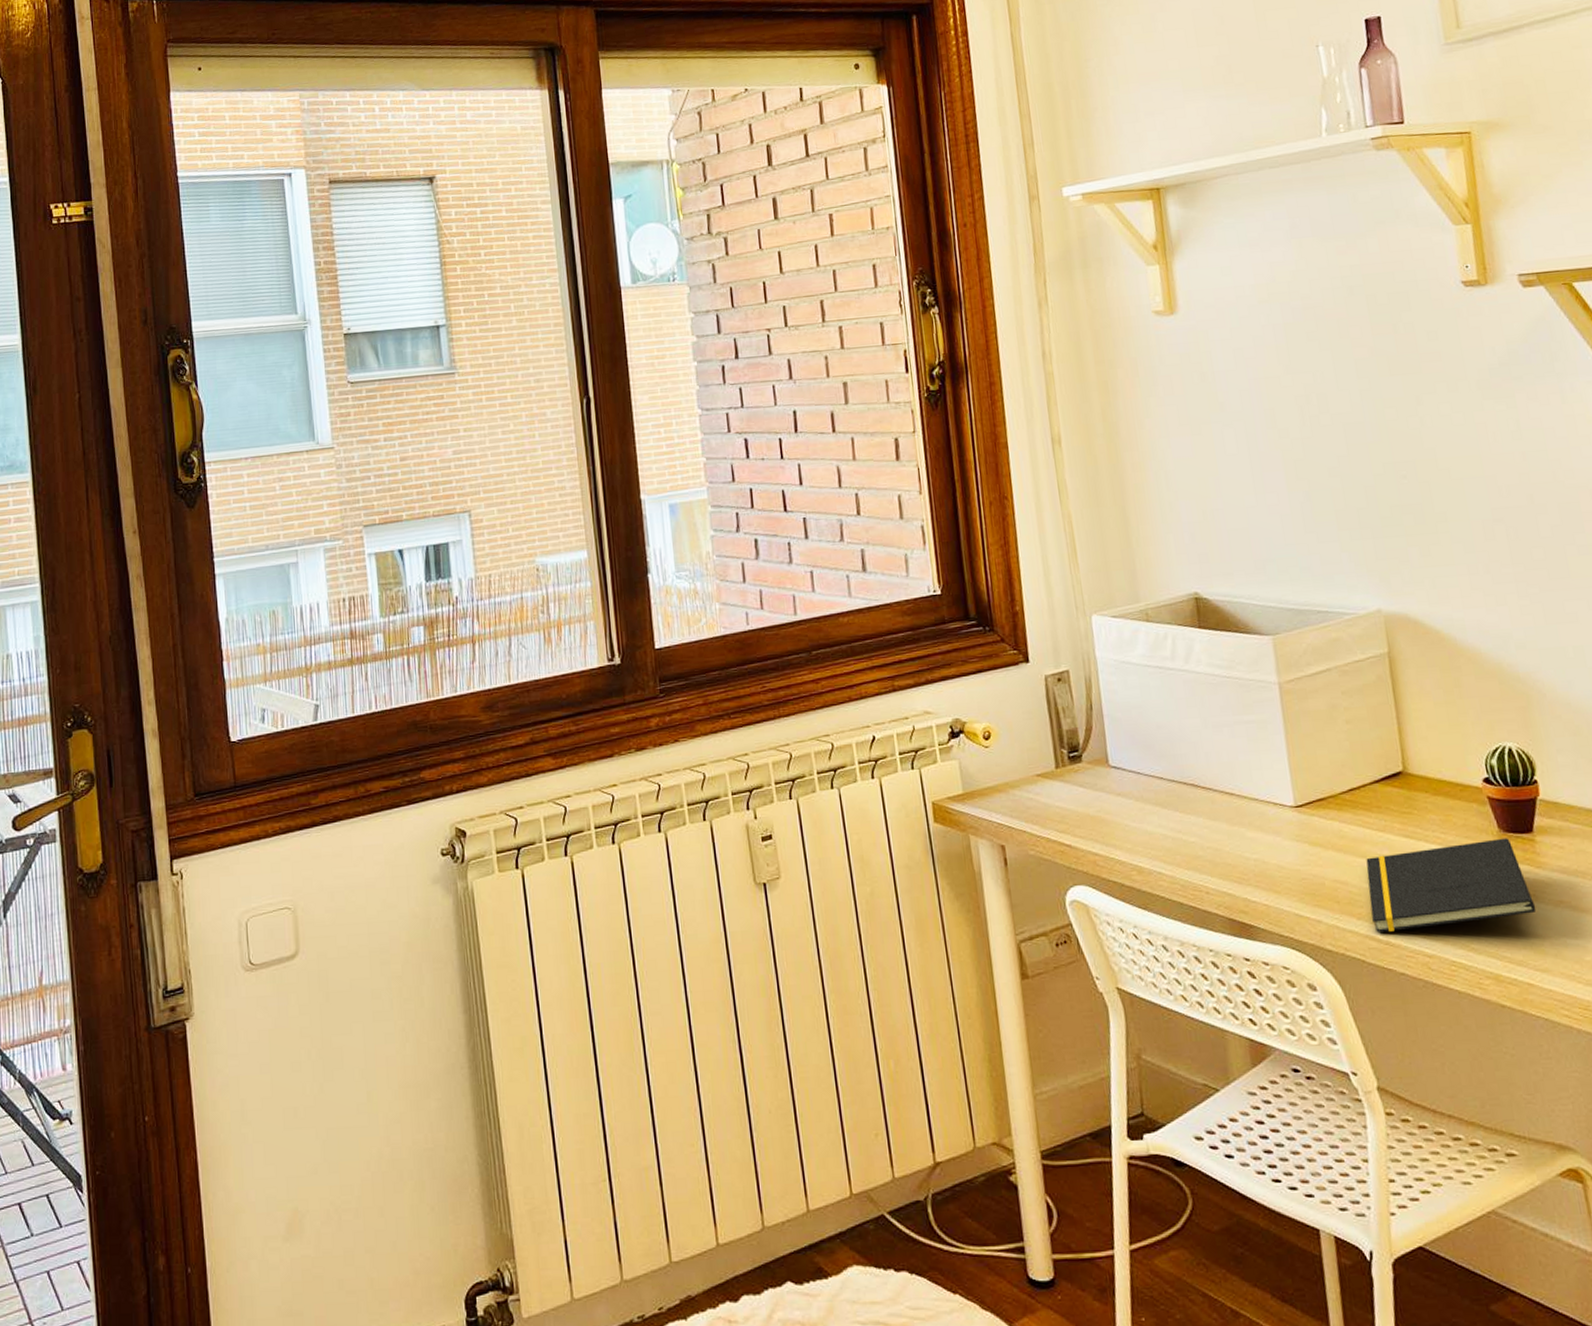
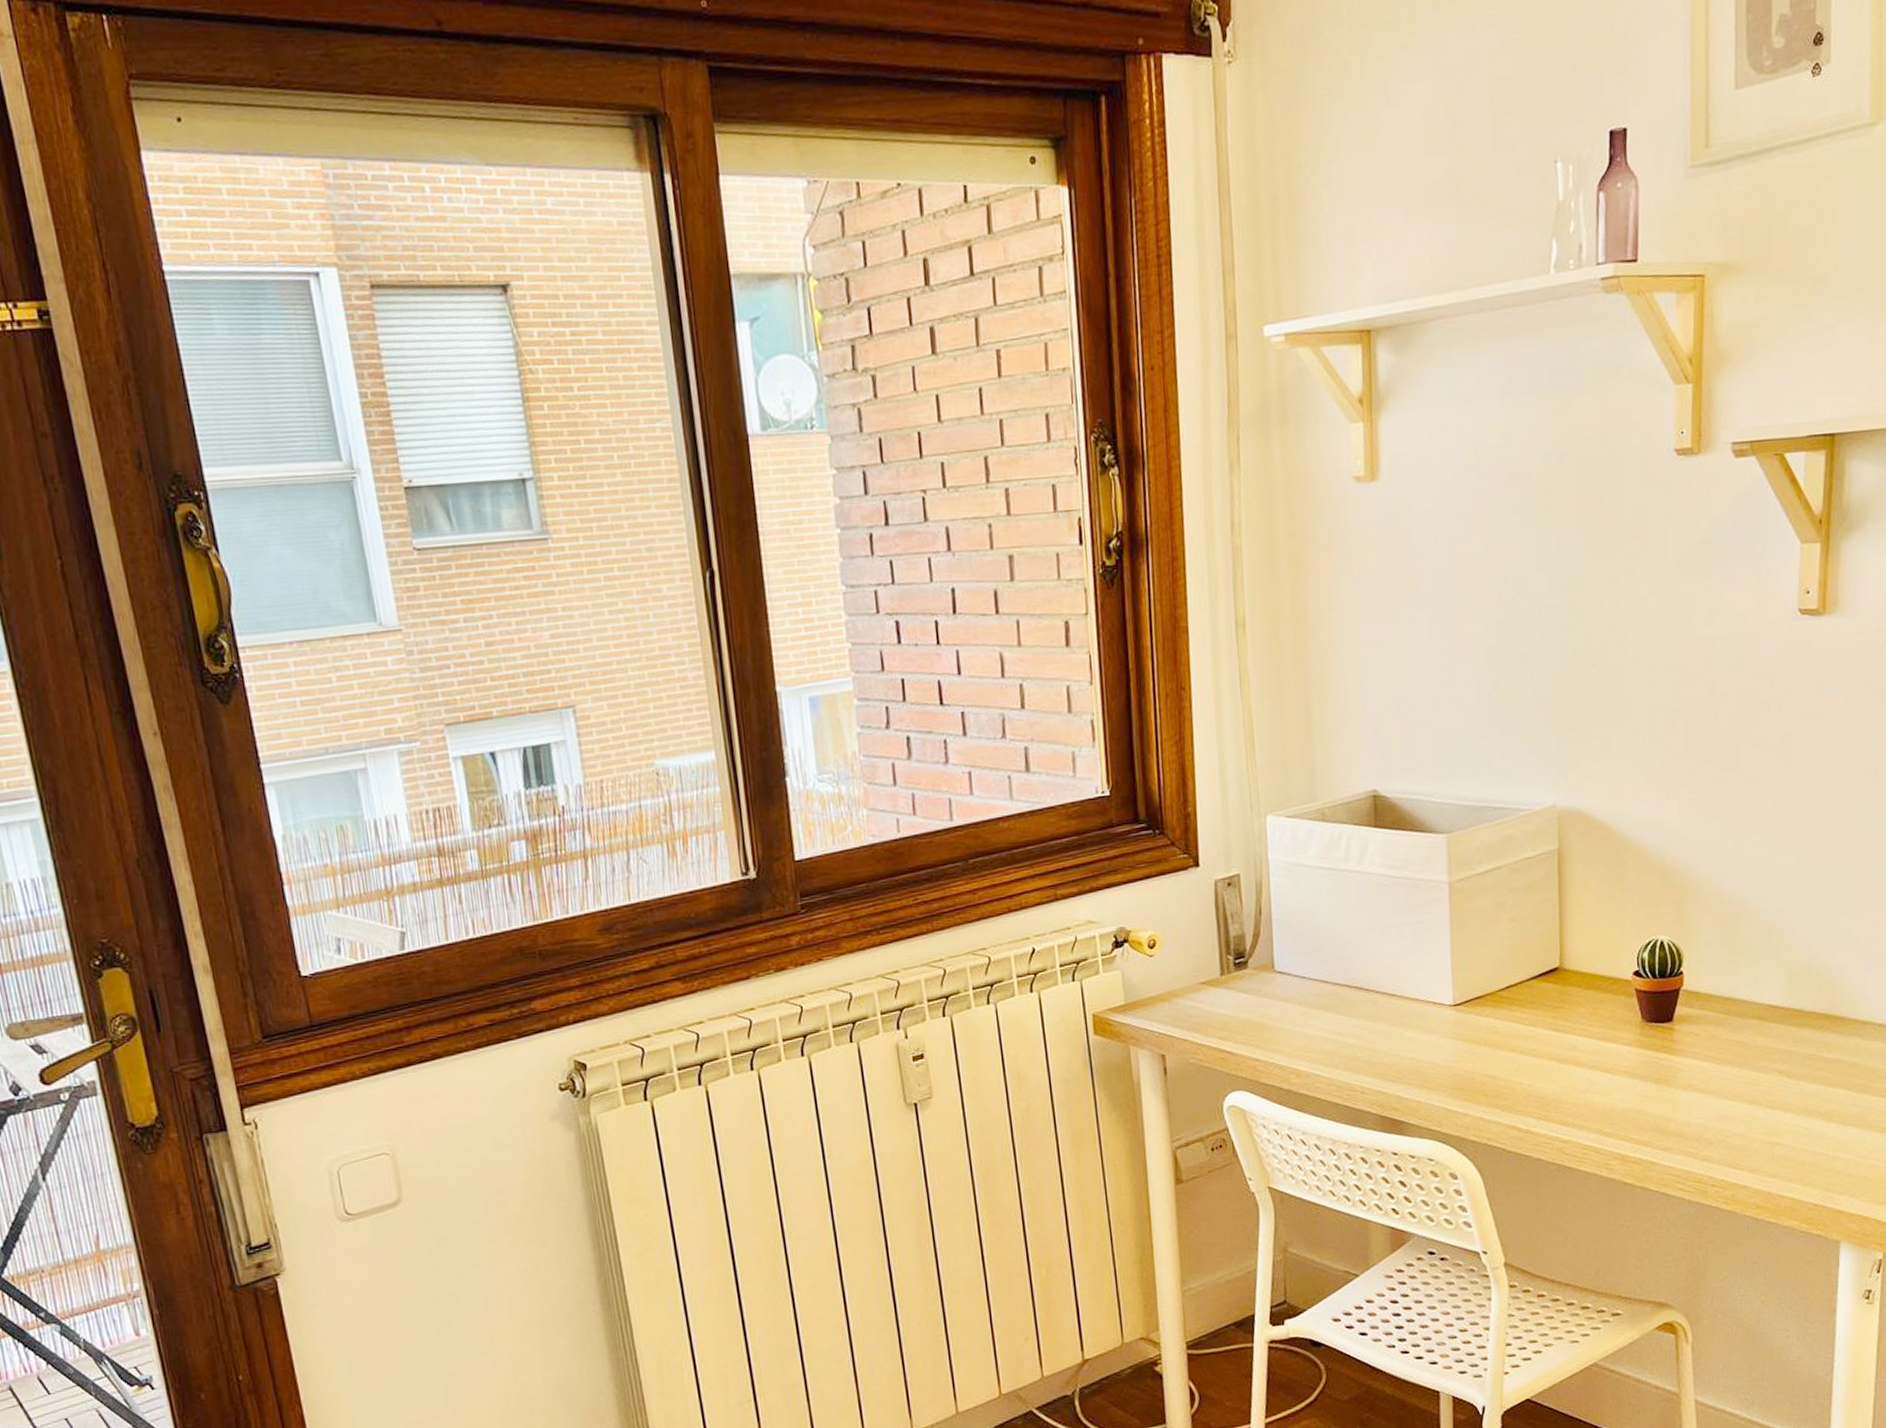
notepad: present [1366,838,1537,933] -> none [1515,1028,1667,1122]

